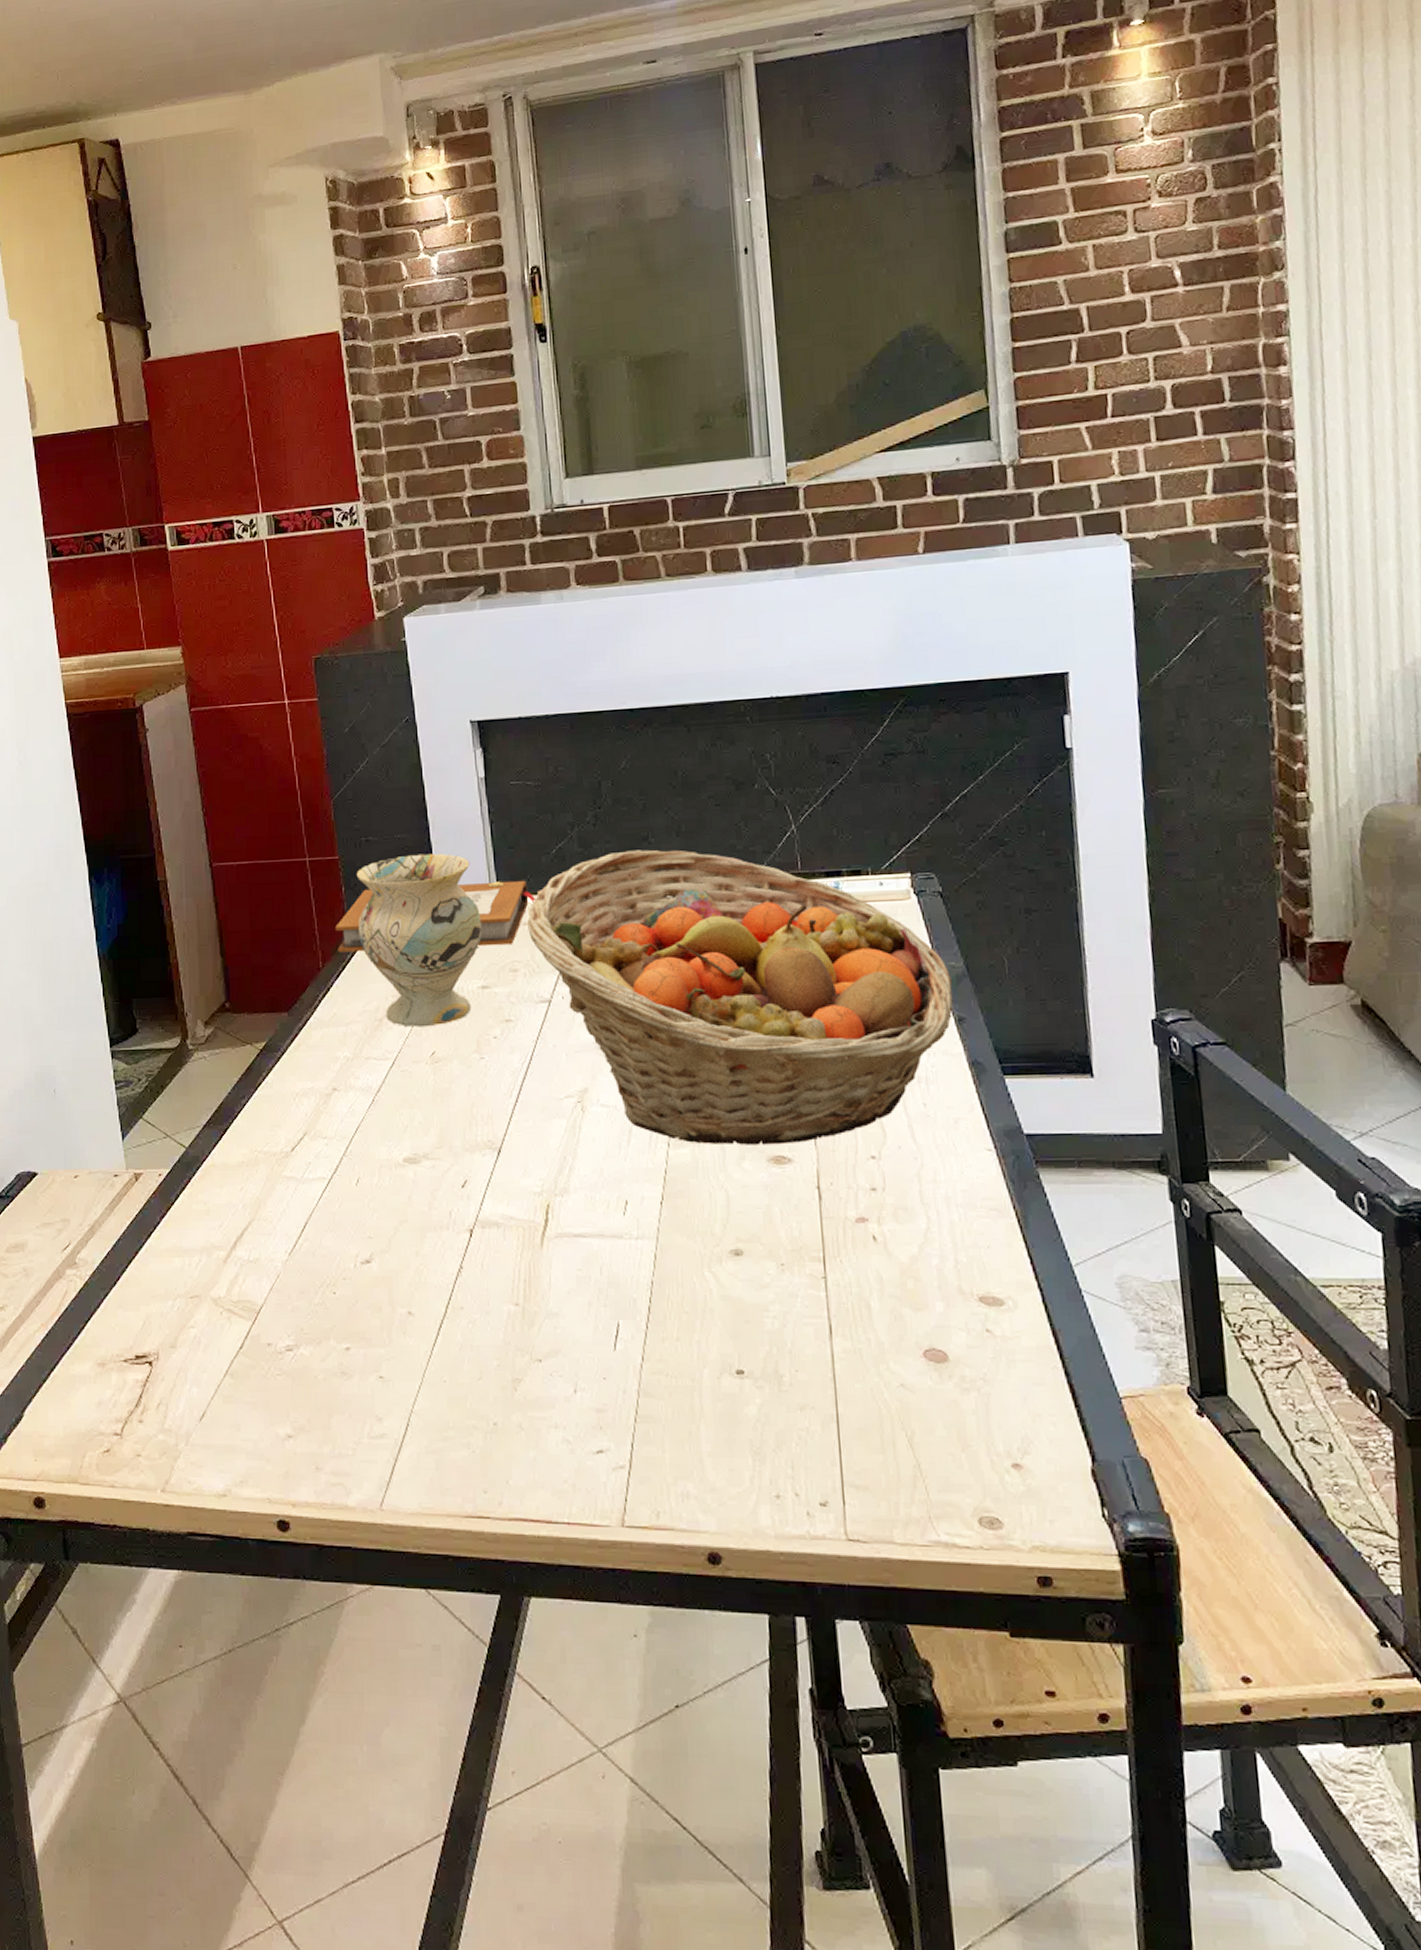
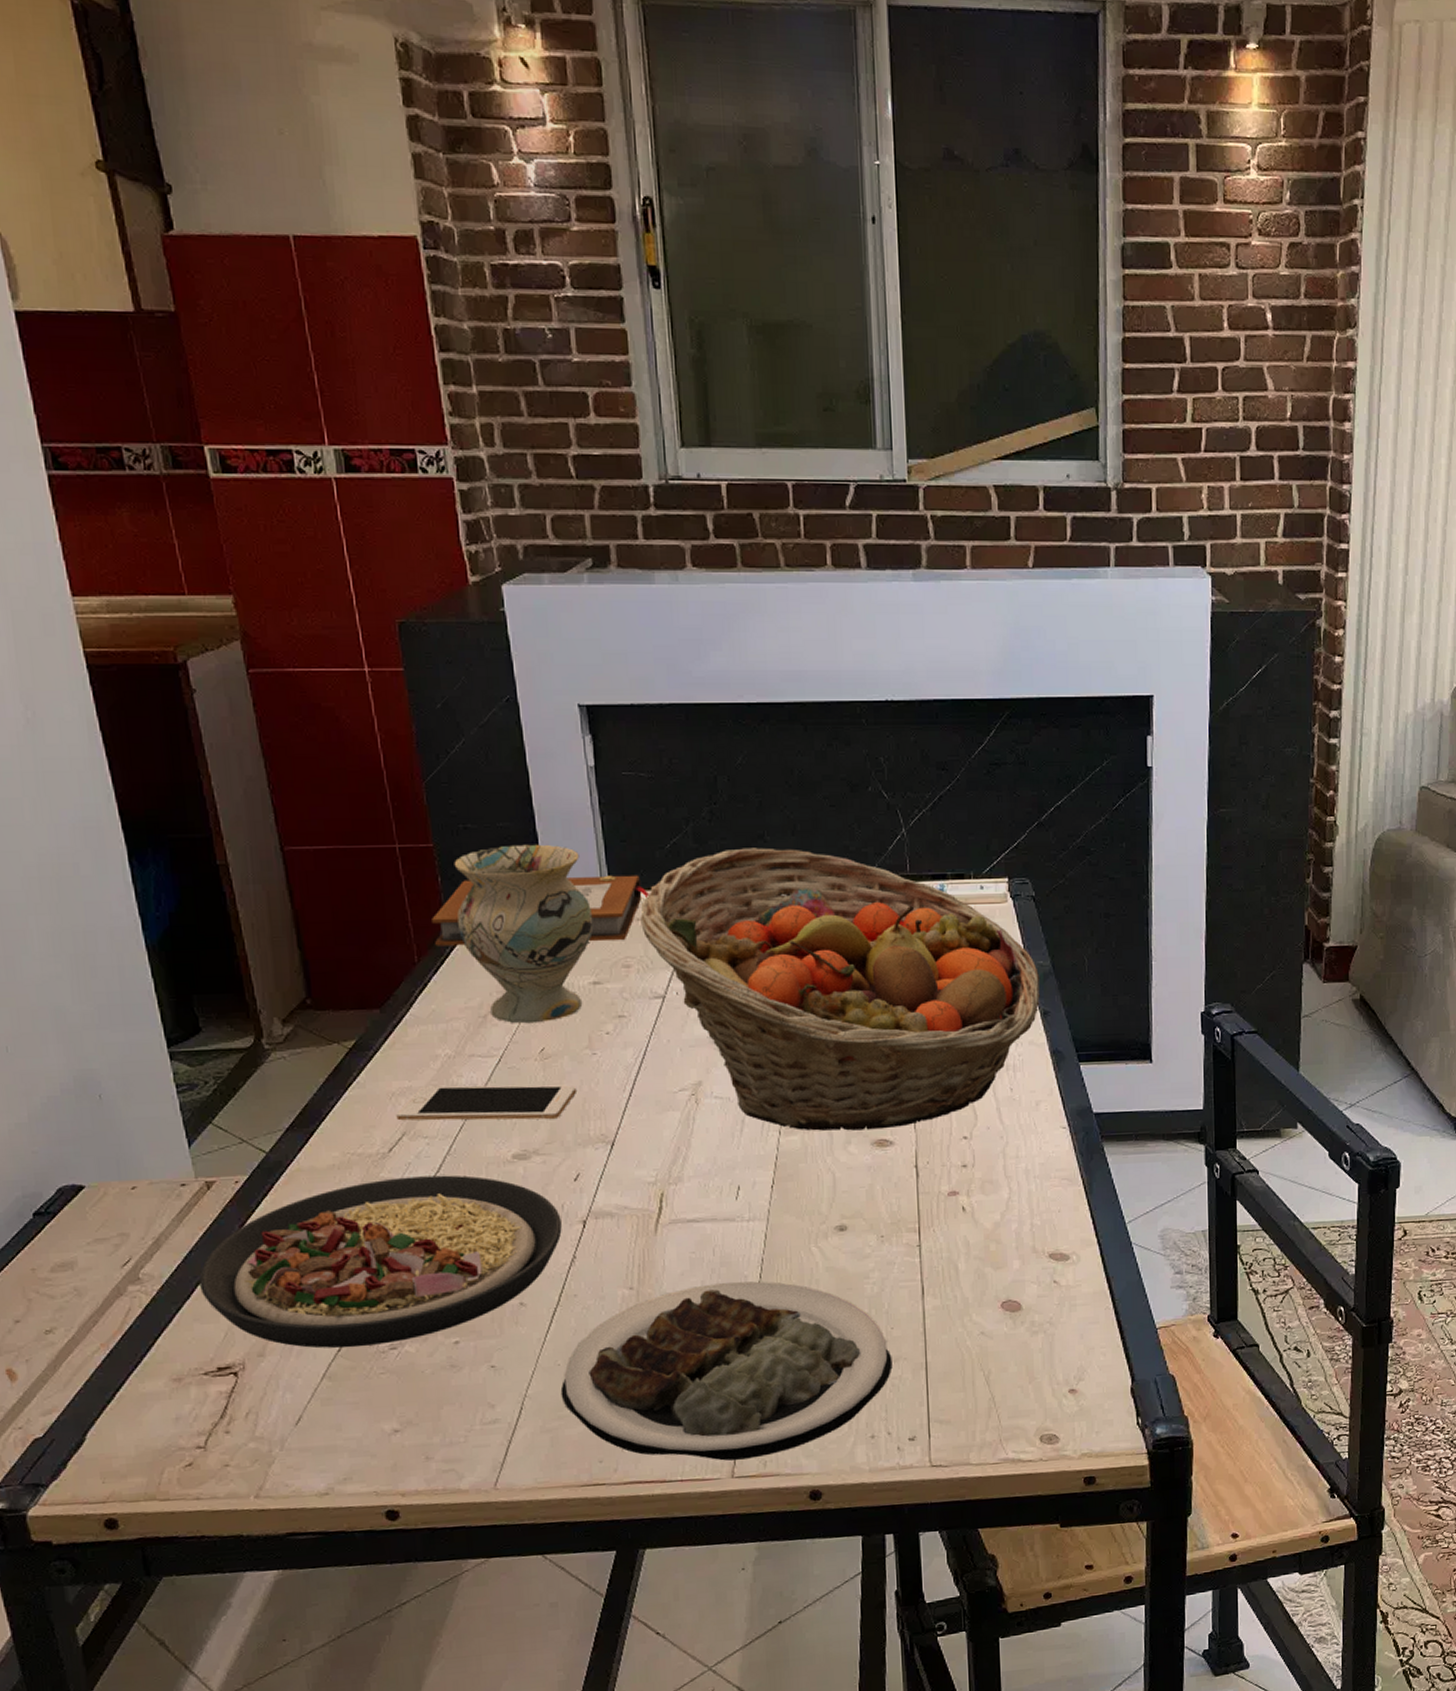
plate: none [124,1176,449,1346] -> present [199,1175,562,1348]
cell phone: none [299,1087,465,1124] -> present [396,1084,576,1121]
plate: none [446,1306,798,1507] -> present [560,1281,893,1461]

